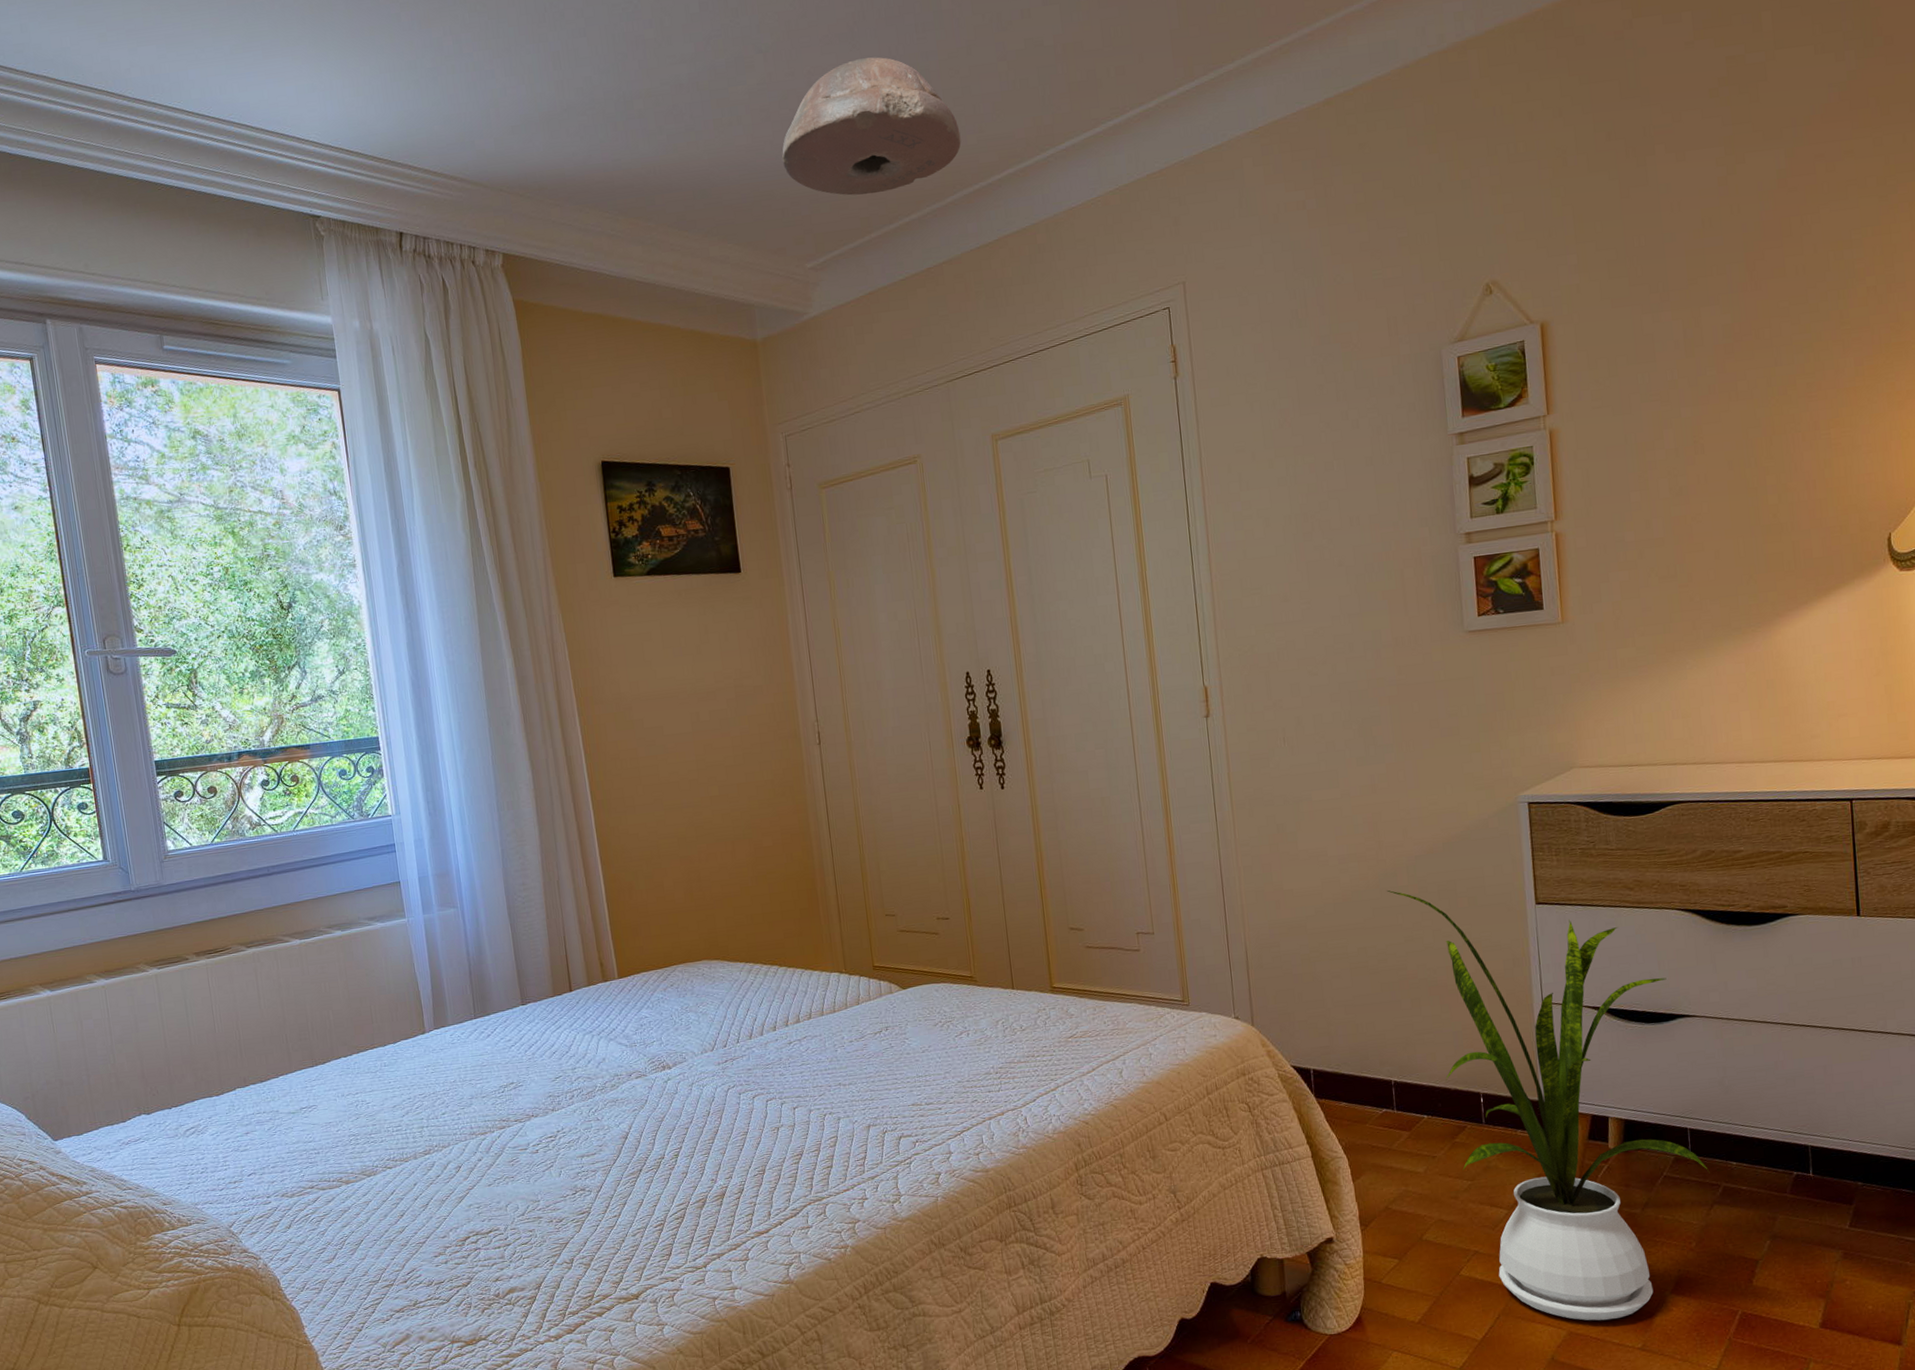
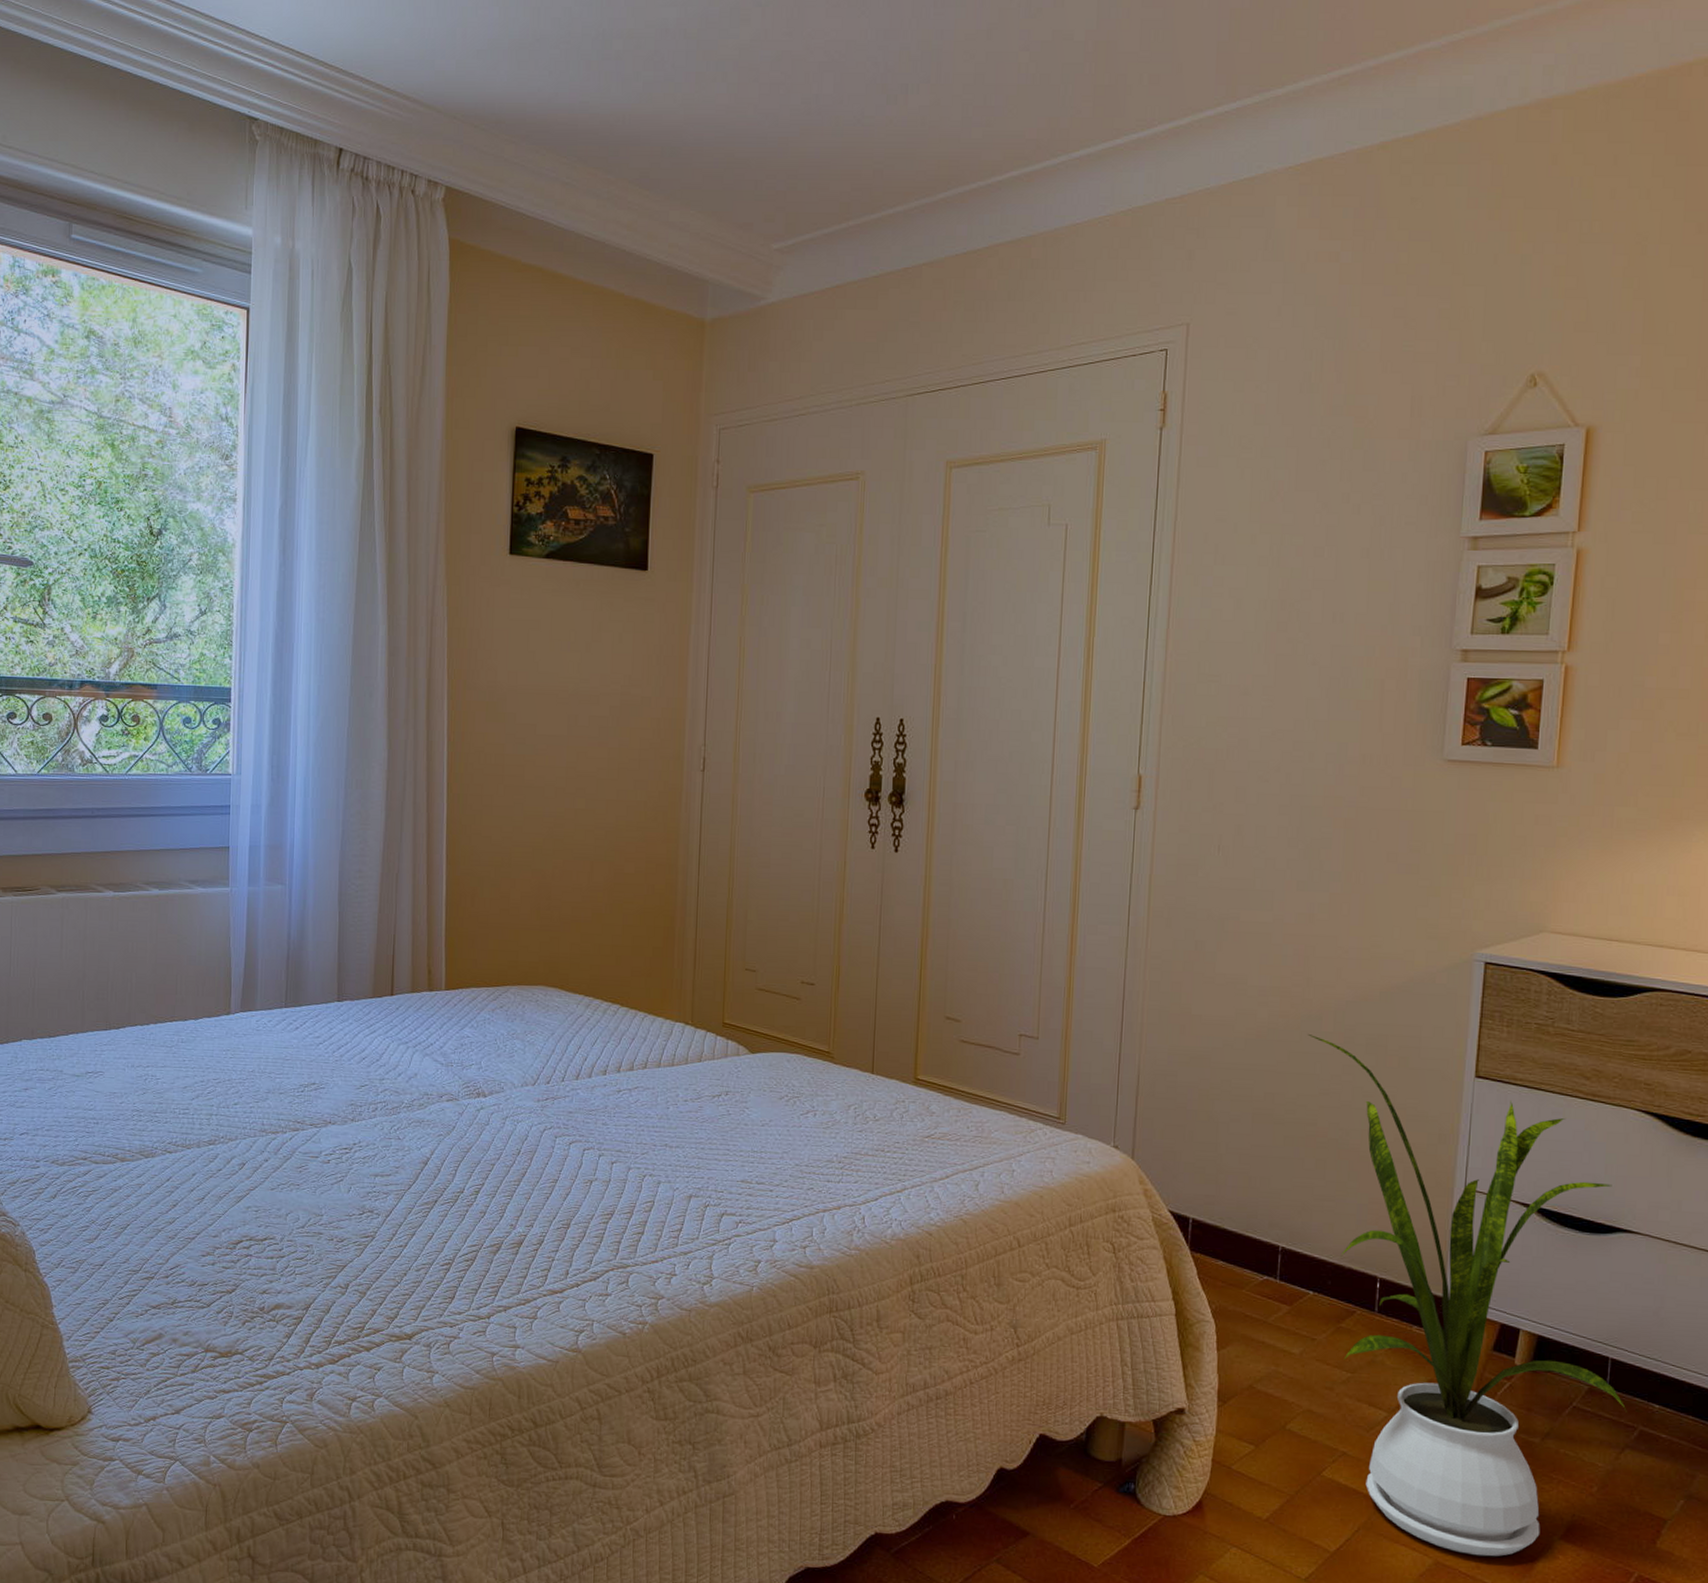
ceiling light: present [782,57,962,196] -> none [765,28,965,178]

